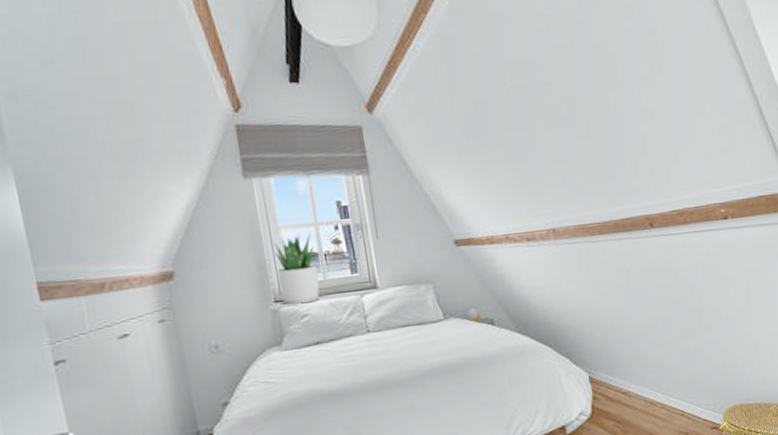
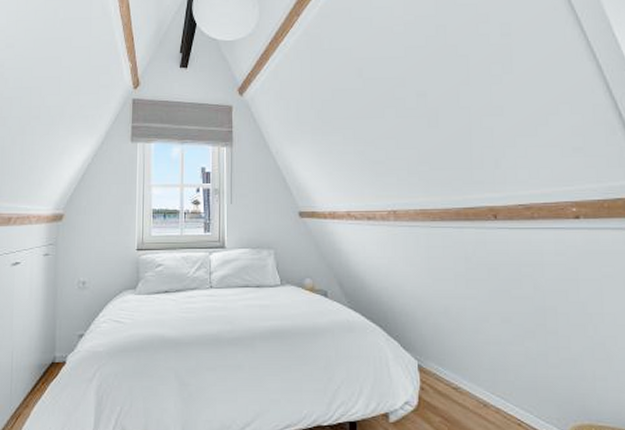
planter: present [274,233,320,305] -> none [143,192,177,254]

